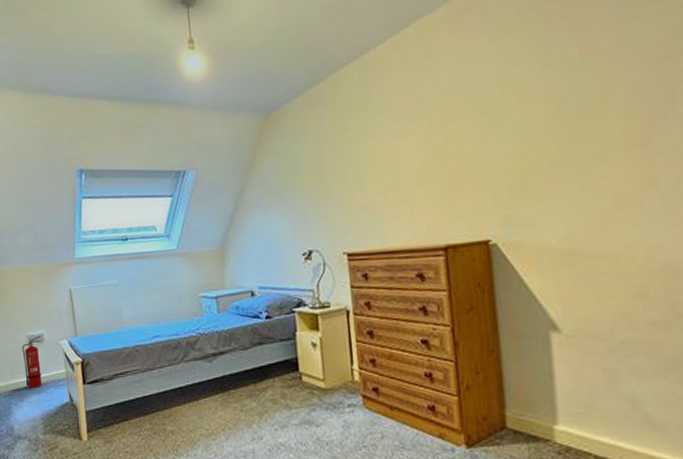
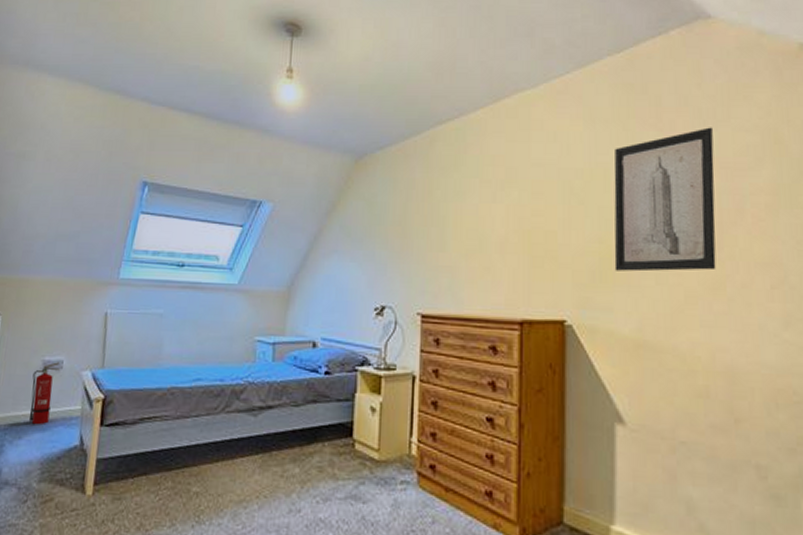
wall art: none [525,17,647,184] -> present [614,127,716,272]

